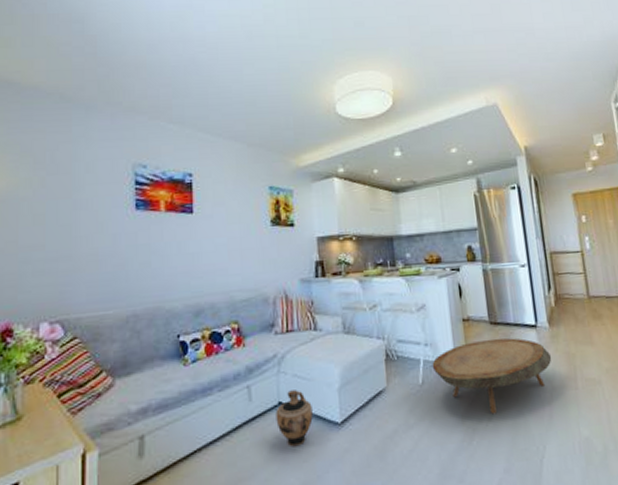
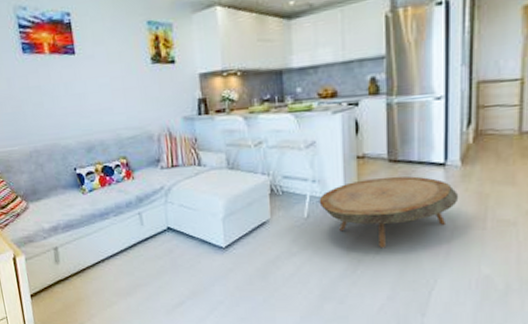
ceramic jug: present [275,390,313,447] -> none [165,218,199,264]

